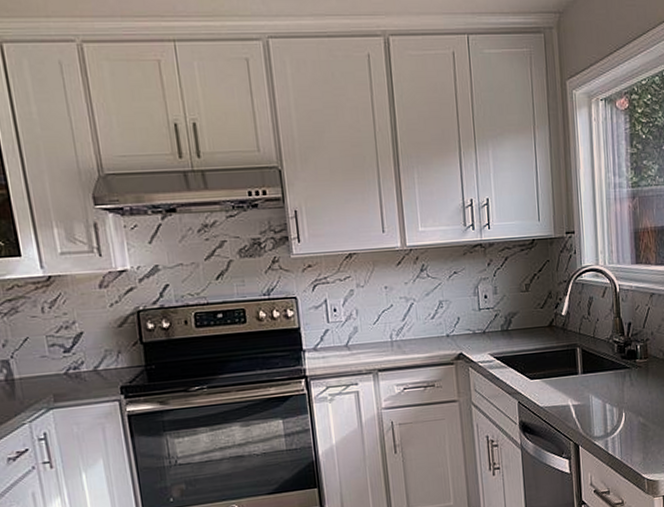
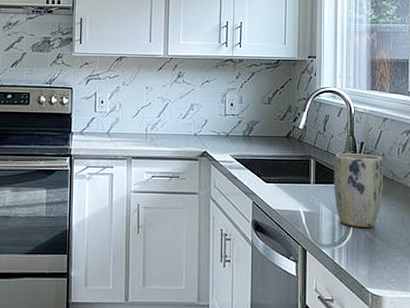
plant pot: none [601,334,654,415] -> present [334,153,383,227]

